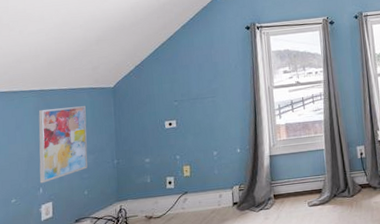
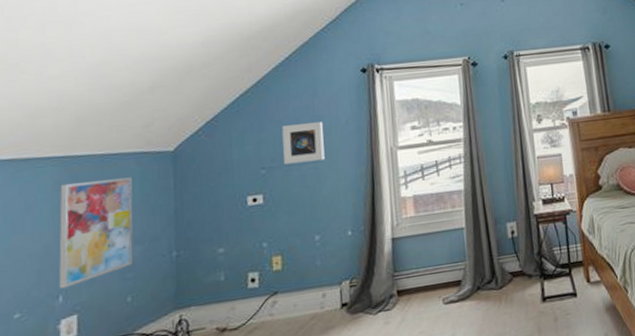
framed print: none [188,67,220,99] -> present [282,122,325,165]

